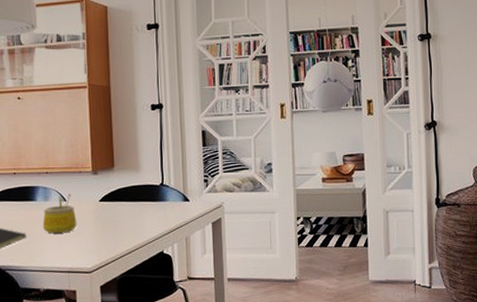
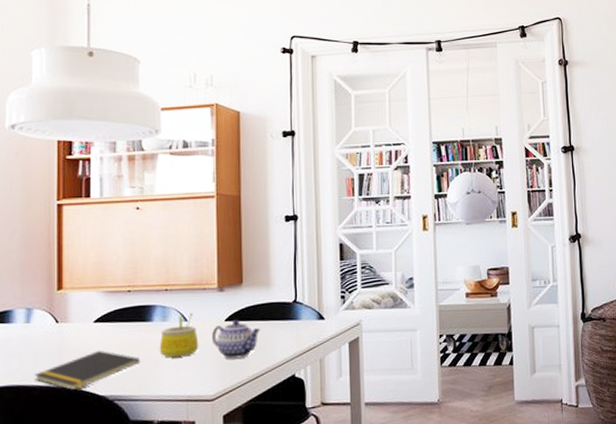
teapot: none [88,200,132,236] -> present [211,319,261,359]

